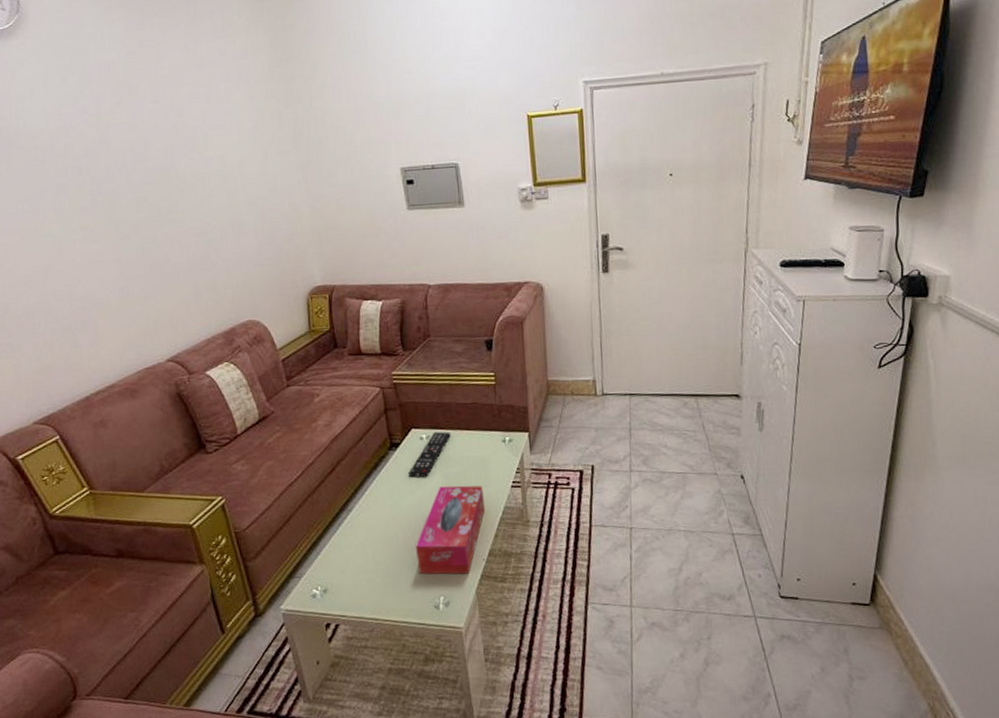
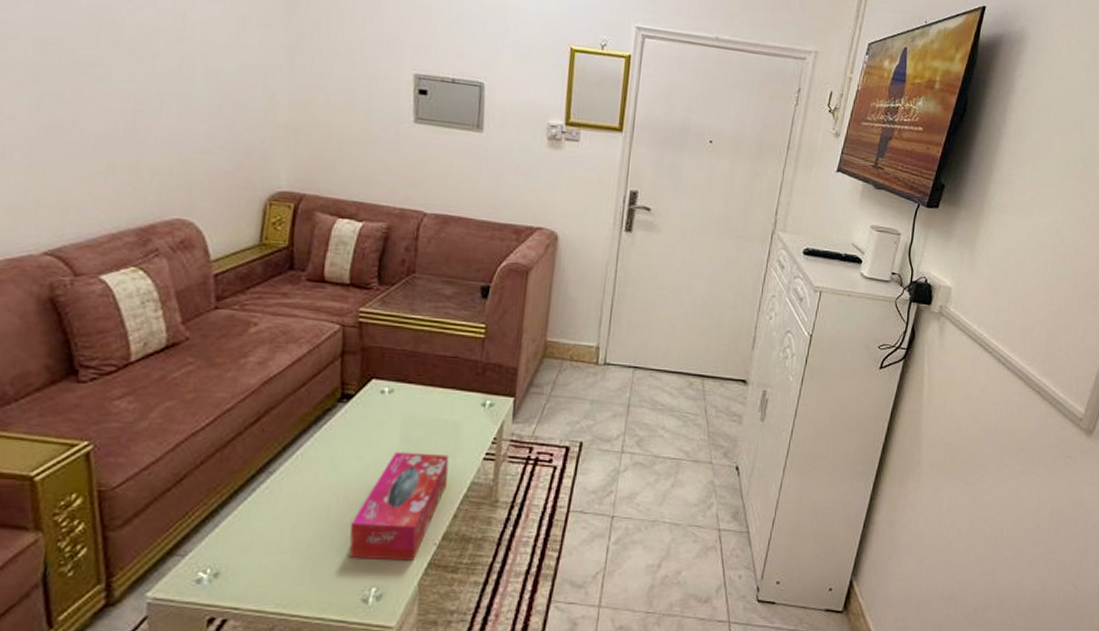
remote control: present [408,432,451,478] -> none [358,386,421,439]

